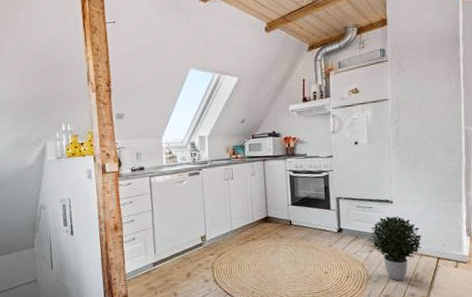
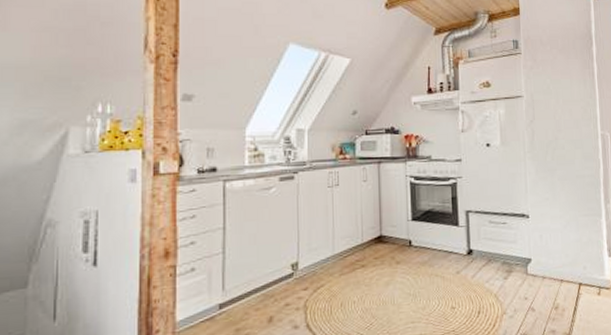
potted plant: present [370,216,422,281] -> none [504,233,562,315]

